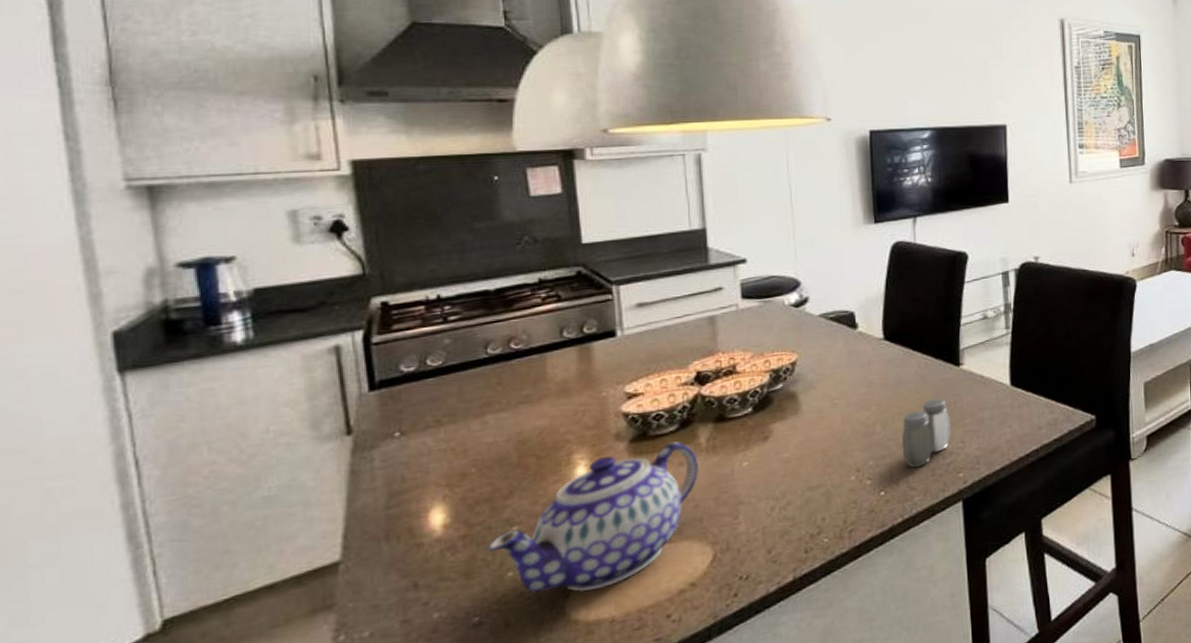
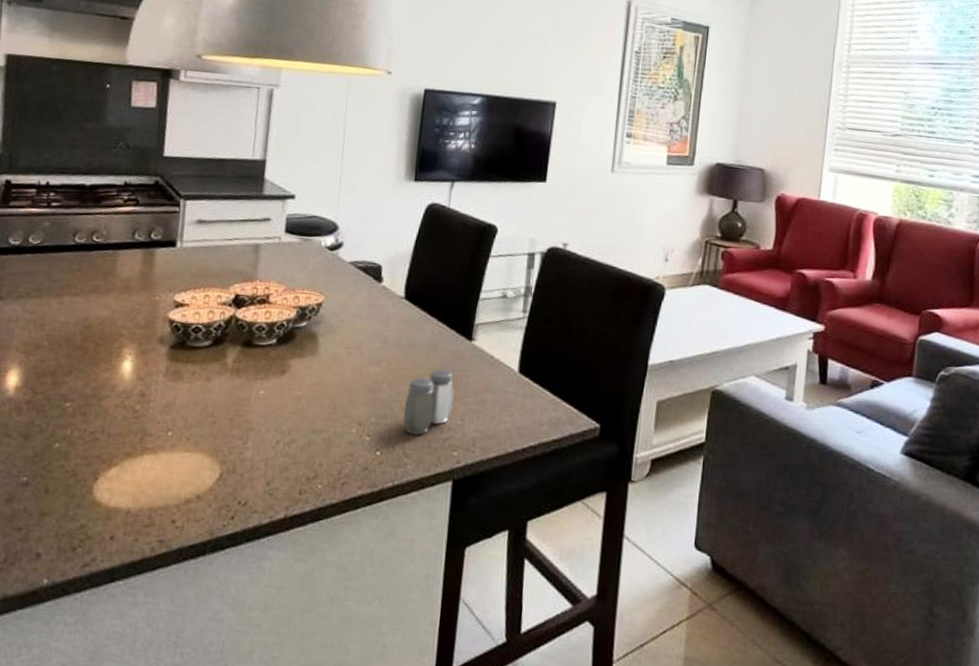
teapot: present [489,441,698,594] -> none [44,356,223,479]

